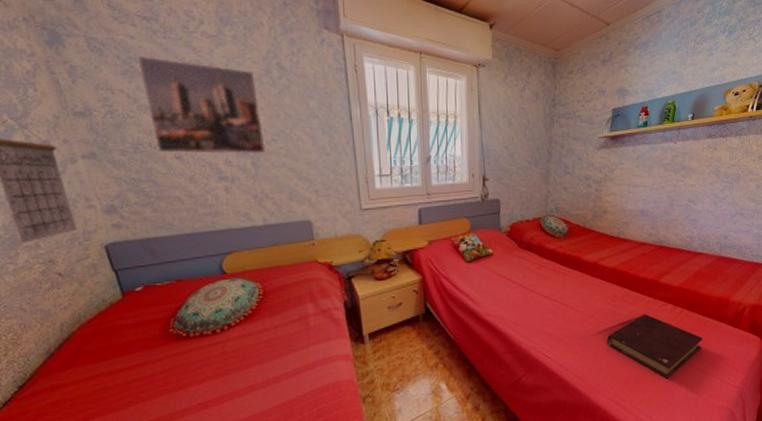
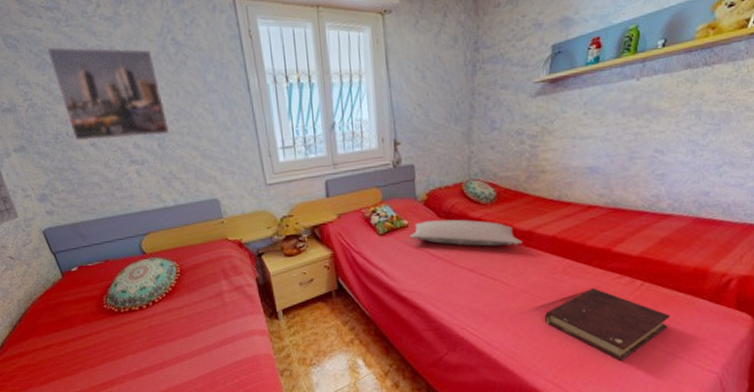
pillow: none [493,249,589,276] -> present [409,219,523,247]

